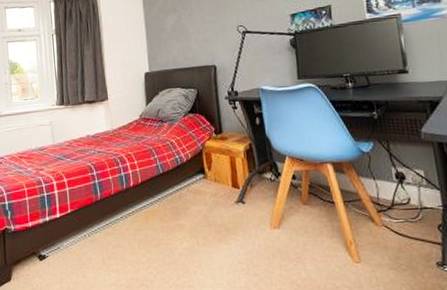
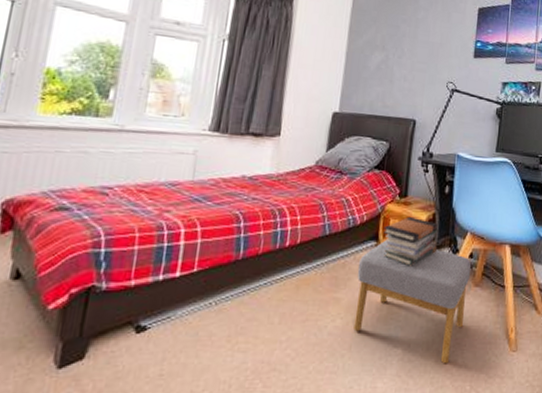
footstool: none [192,173,299,277] -> present [354,241,472,364]
book stack: none [207,149,259,193] -> present [383,216,440,266]

